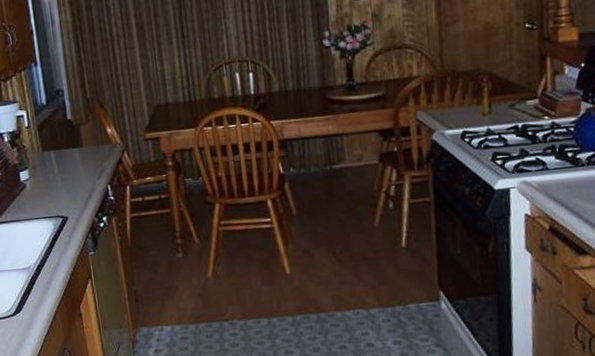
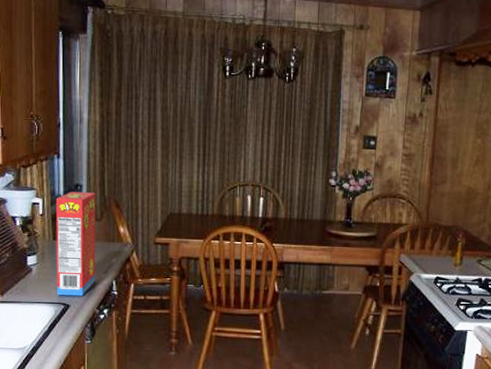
cereal box: none [39,96,90,209] -> present [55,192,96,296]

